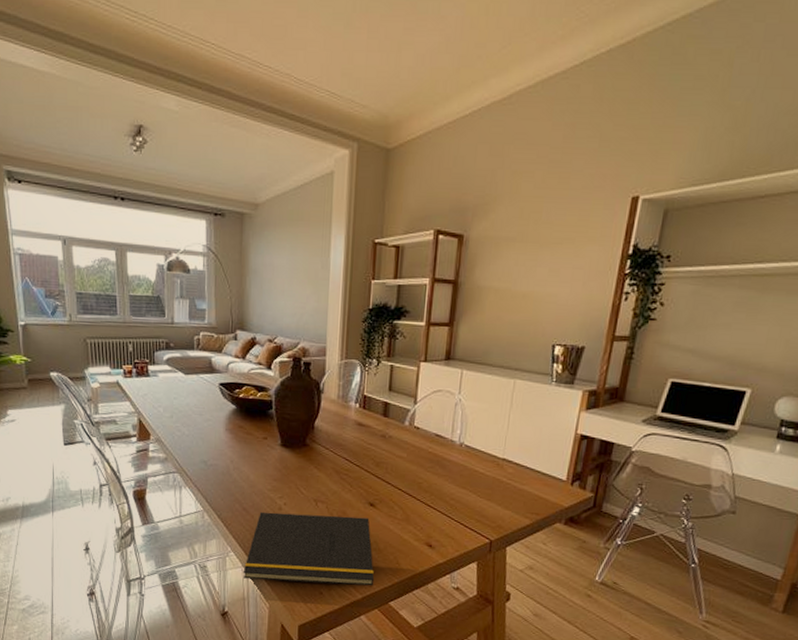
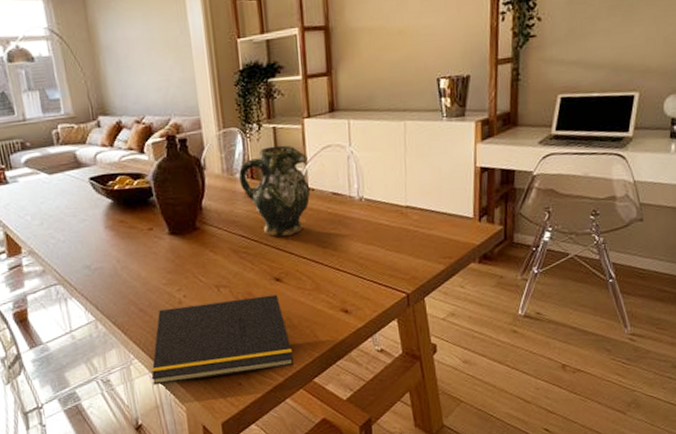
ceramic pitcher: none [351,382,418,467] -> present [238,145,311,237]

